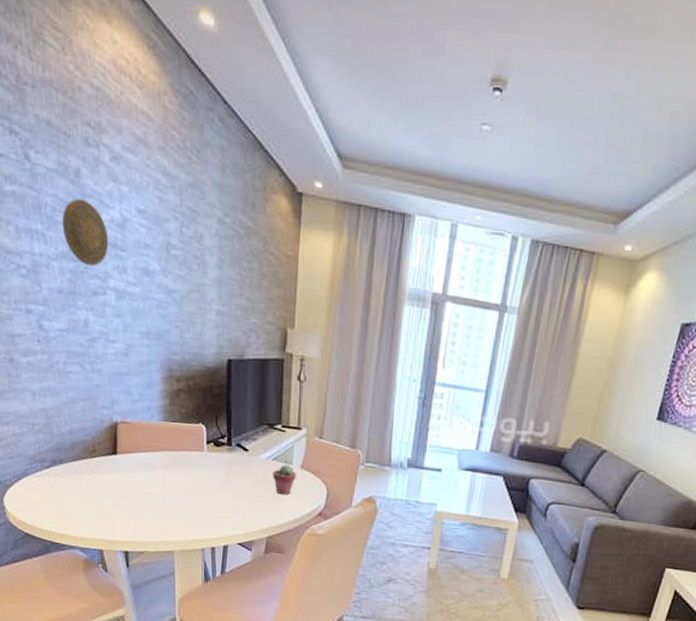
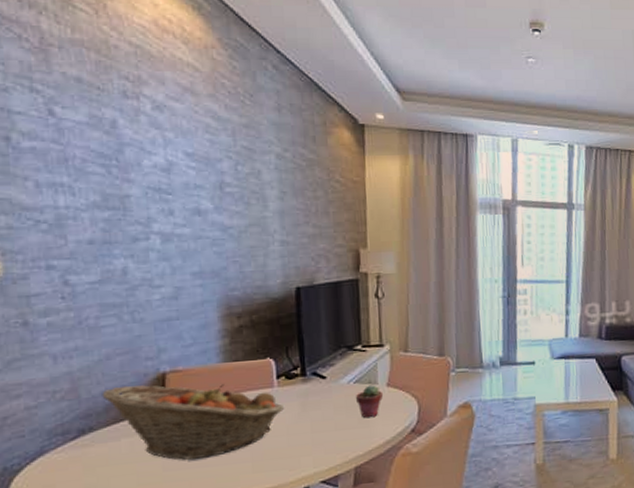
decorative plate: present [62,199,109,266] -> none [94,148,152,213]
fruit basket: none [68,428,212,504] -> present [102,384,285,461]

